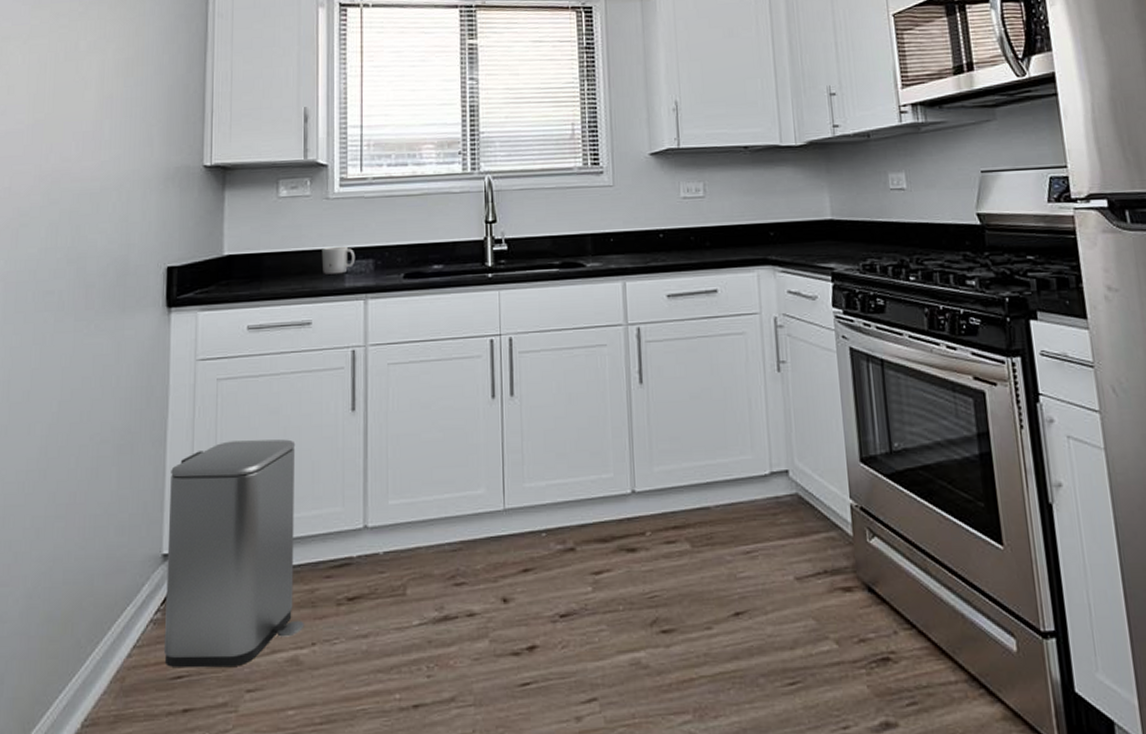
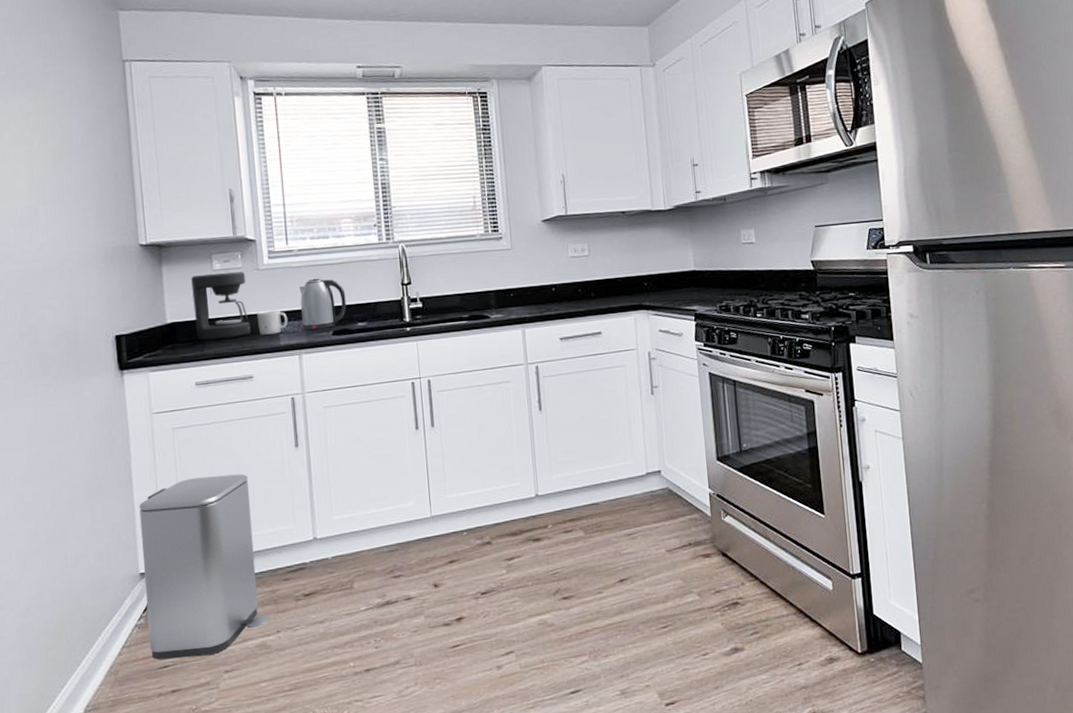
coffee maker: none [254,200,314,278] -> present [191,272,251,341]
kettle: none [370,211,422,271] -> present [298,278,347,330]

